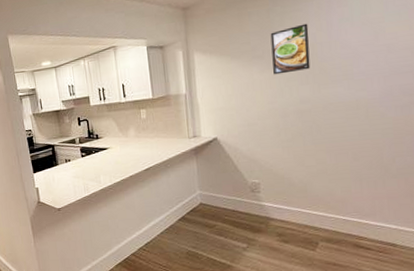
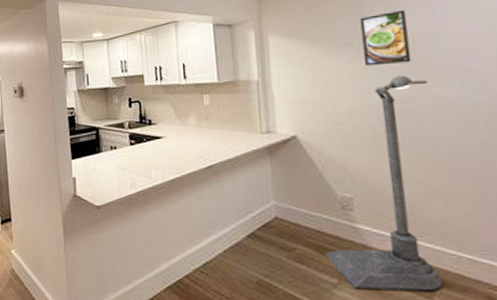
street lamp: none [237,80,324,249] -> present [324,75,443,291]

